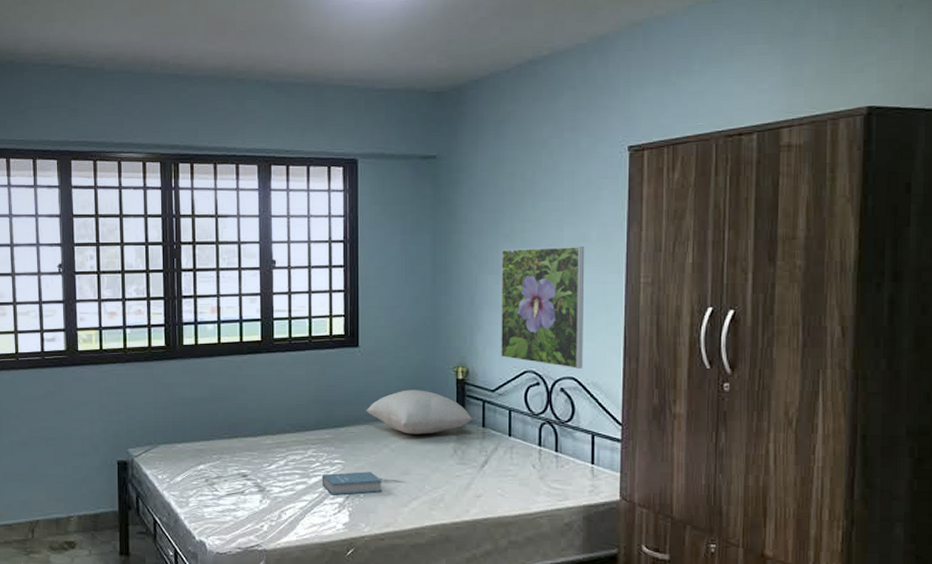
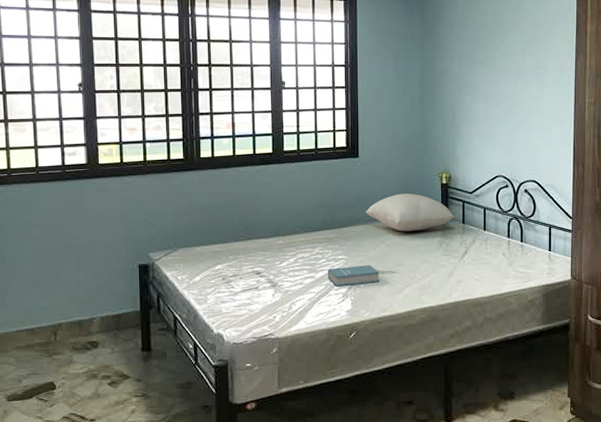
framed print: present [501,247,585,369] -> none [477,73,543,173]

